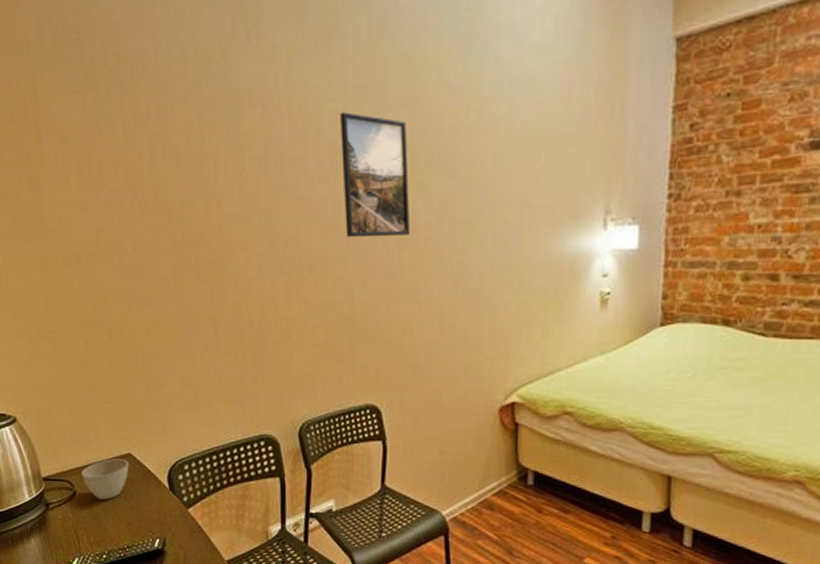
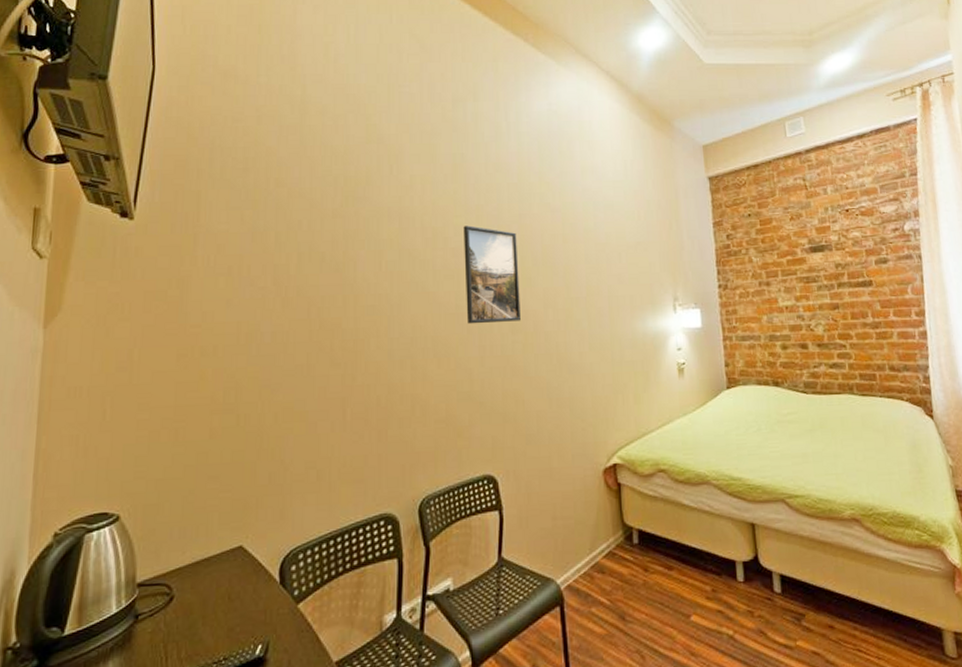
cup: present [81,459,129,500] -> none [183,553,239,603]

